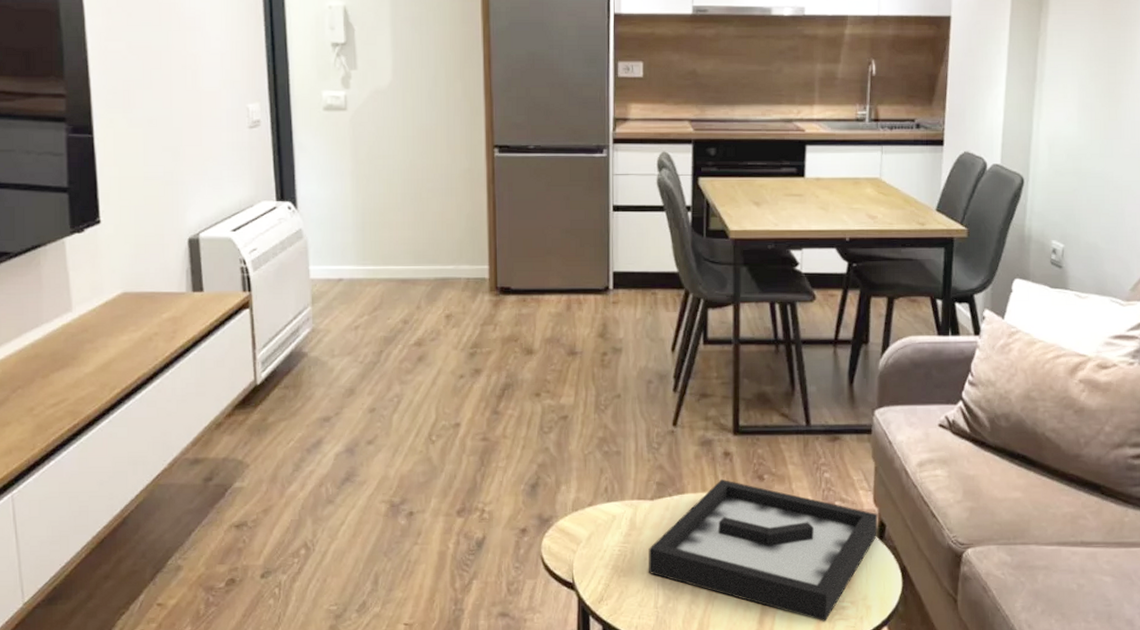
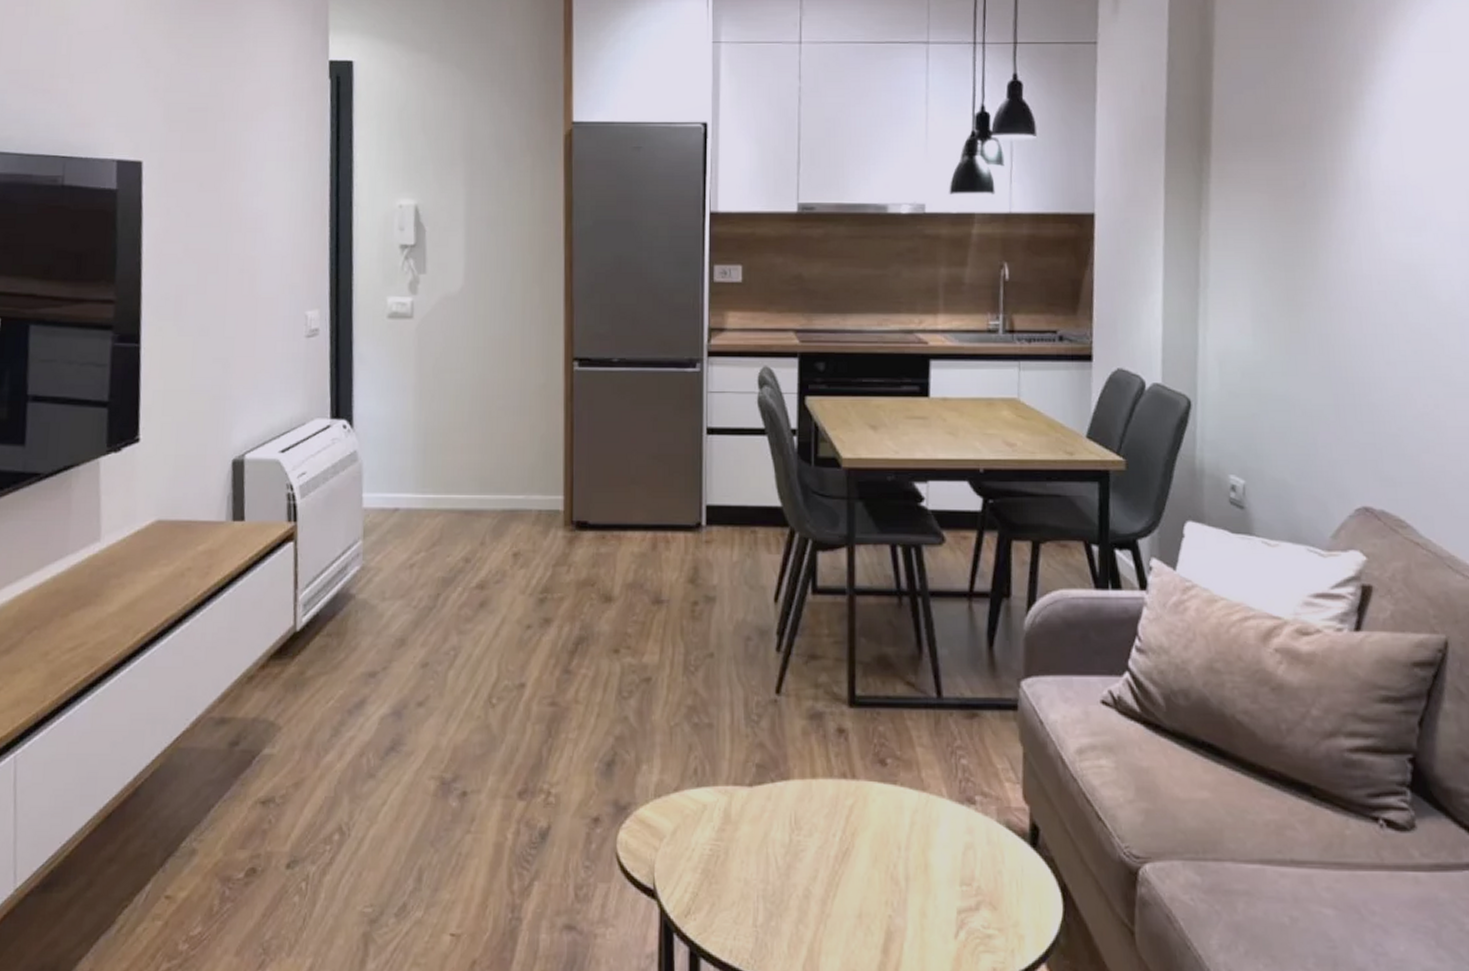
decorative tray: present [648,479,878,622] -> none [745,762,1030,954]

